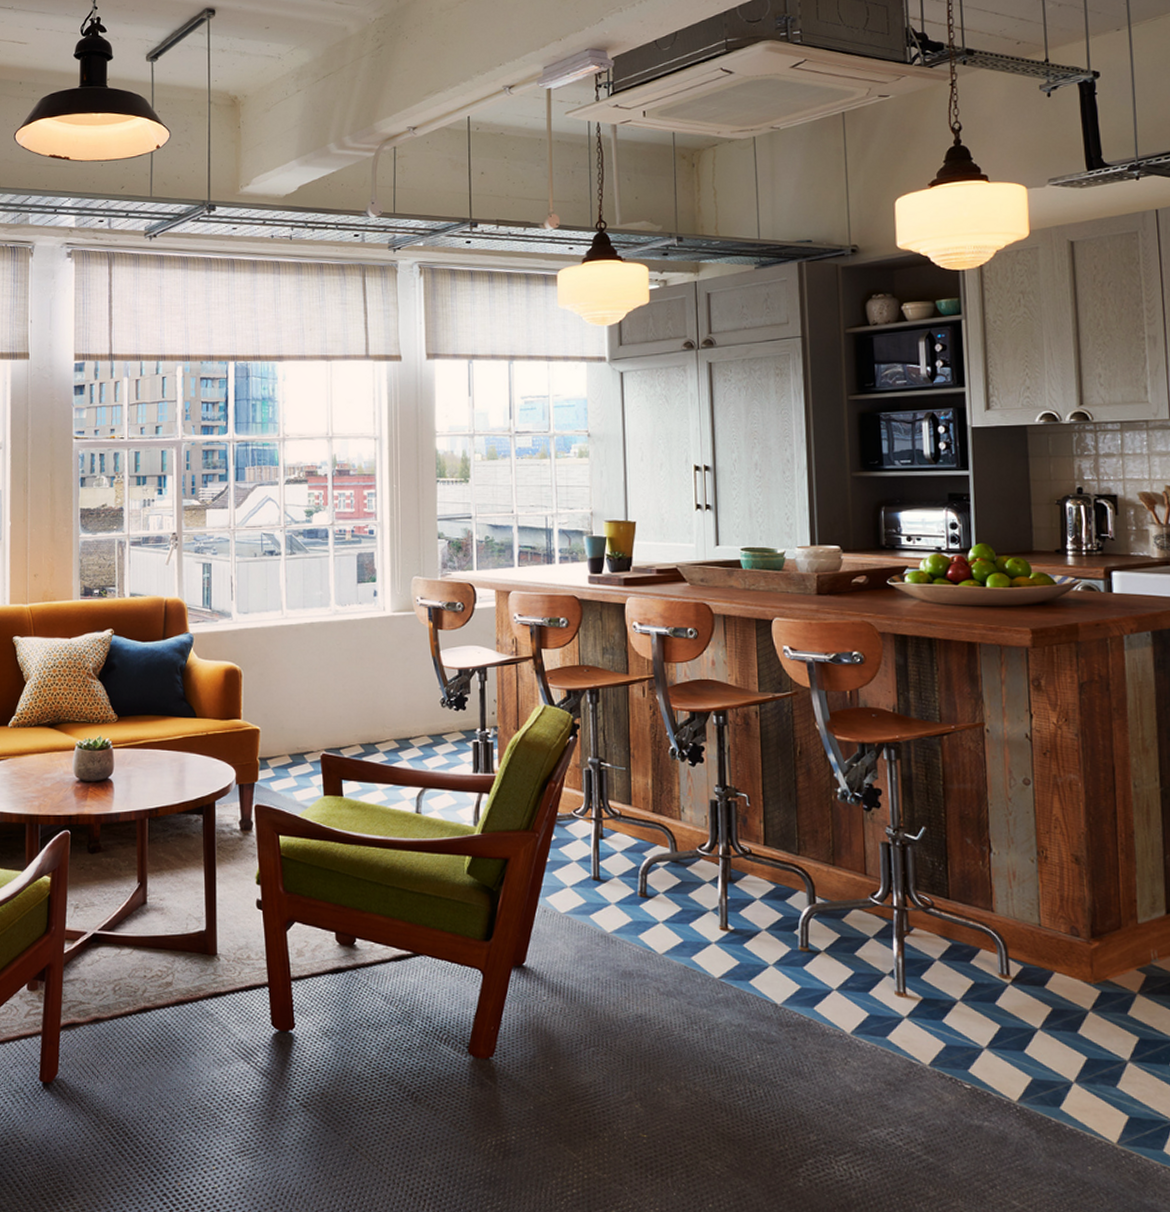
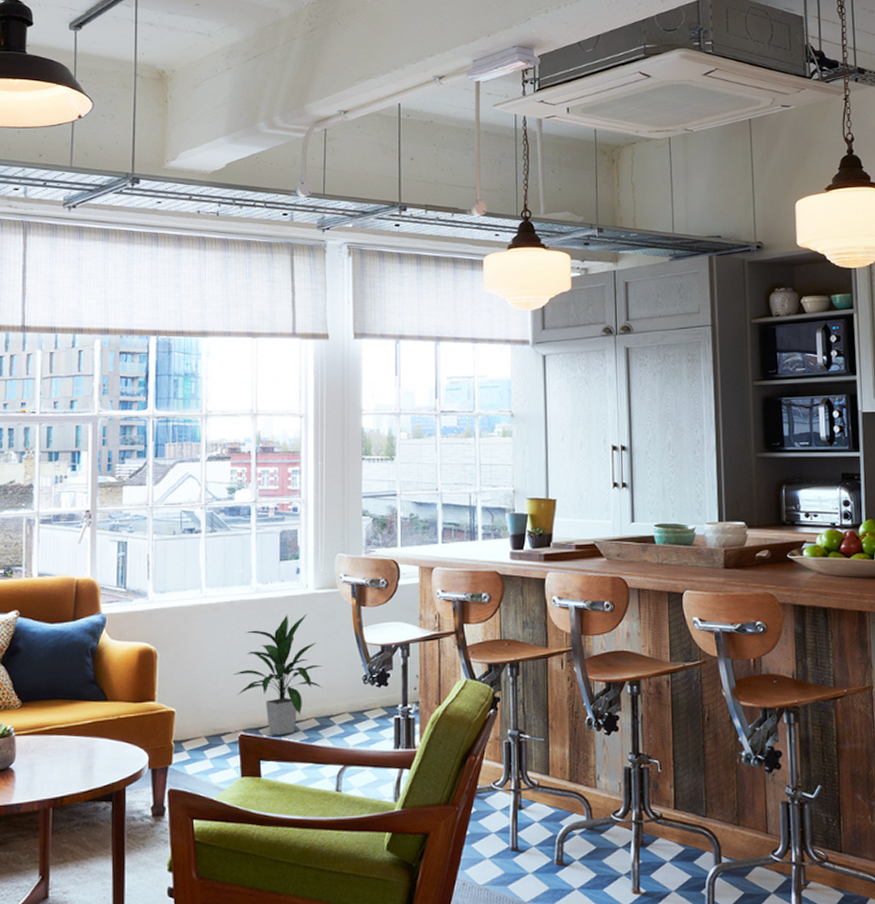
indoor plant: none [314,636,401,755] -> present [233,613,323,735]

